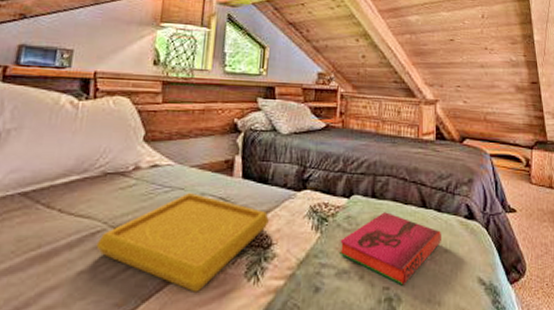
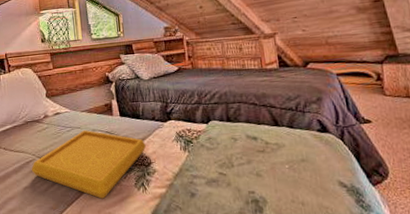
hardback book: present [339,212,442,286] -> none [205,132,298,190]

